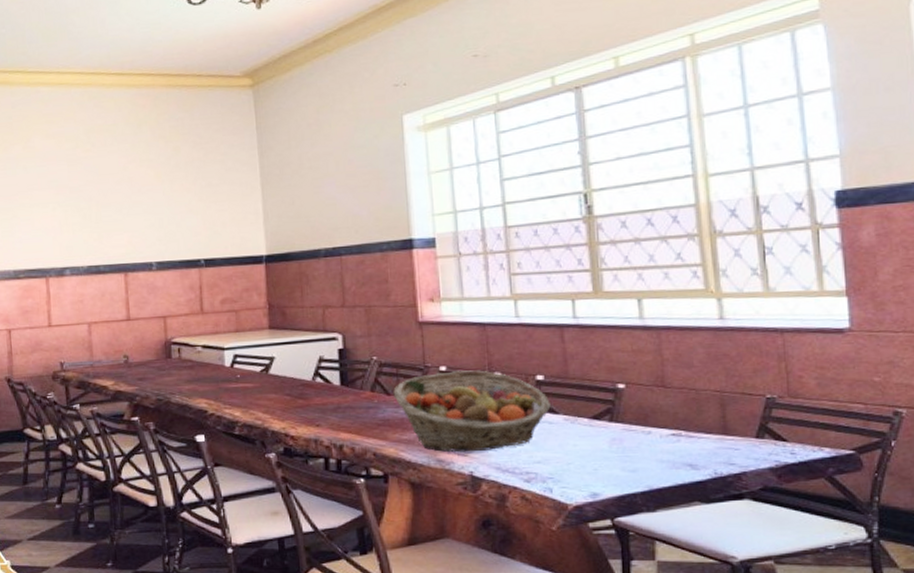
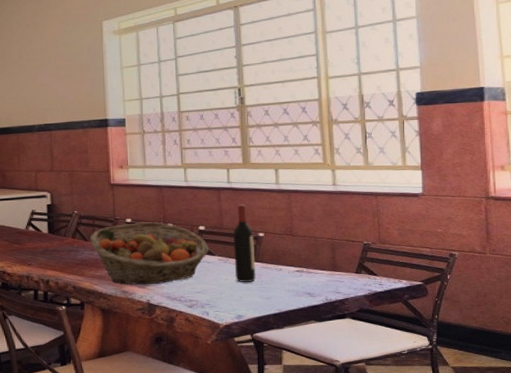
wine bottle: none [582,346,616,449] -> present [233,204,256,282]

